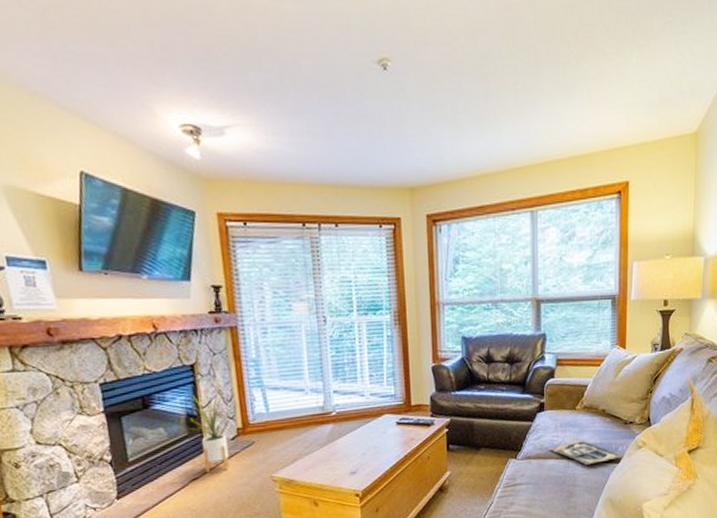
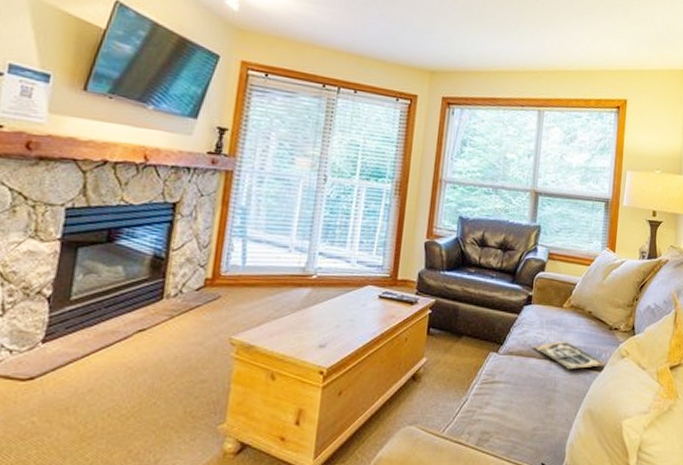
house plant: present [184,390,232,474] -> none [151,233,204,326]

